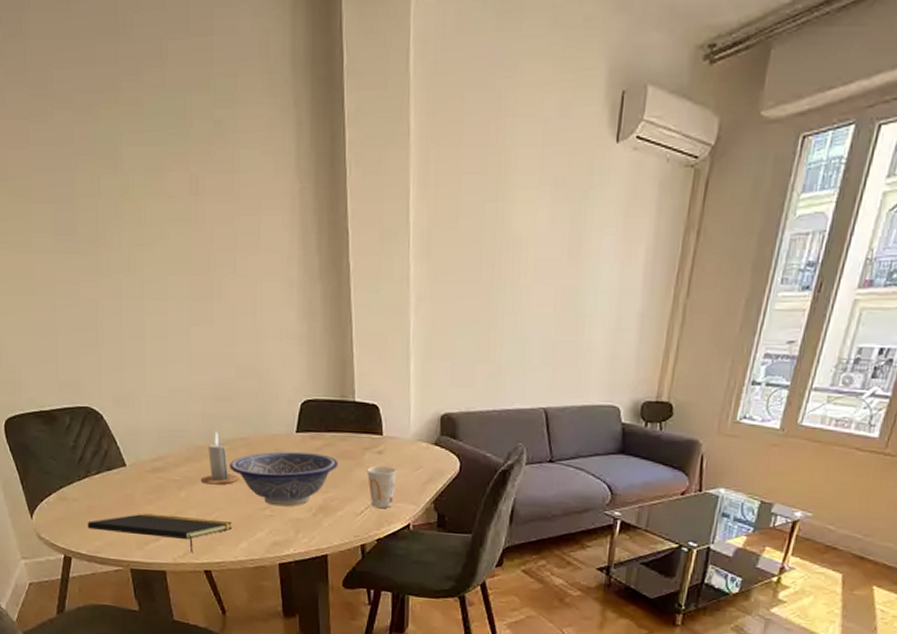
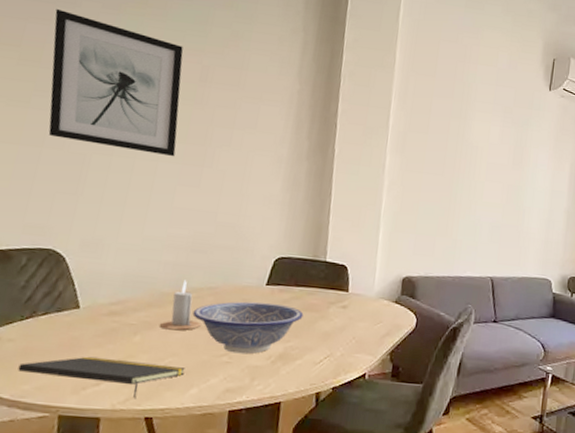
wall art: none [30,124,181,293] -> present [48,8,184,157]
cup: present [366,466,397,509] -> none [329,319,359,359]

